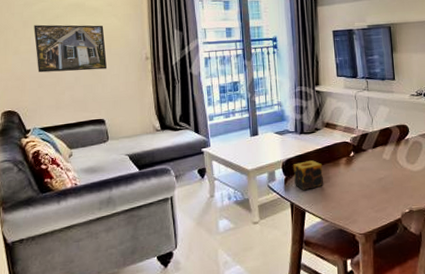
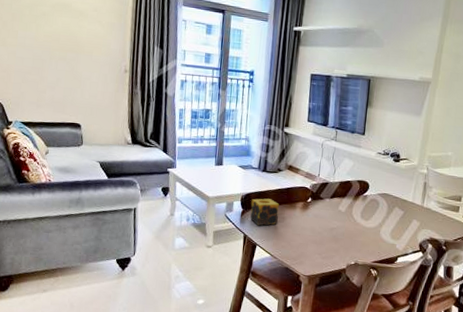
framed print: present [34,24,108,73] -> none [21,19,88,75]

